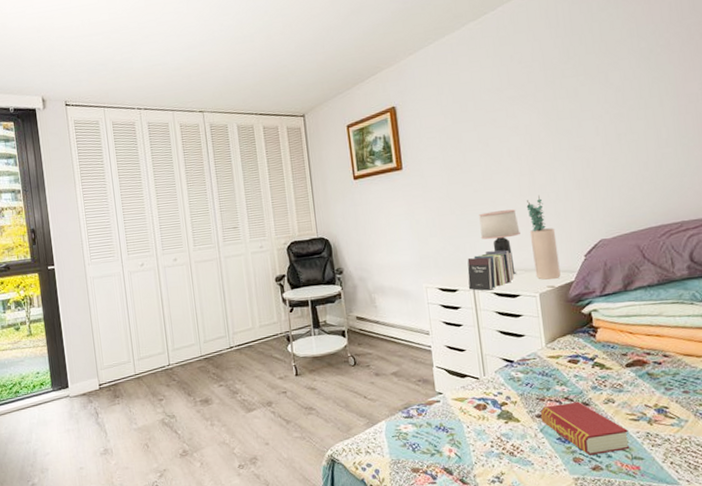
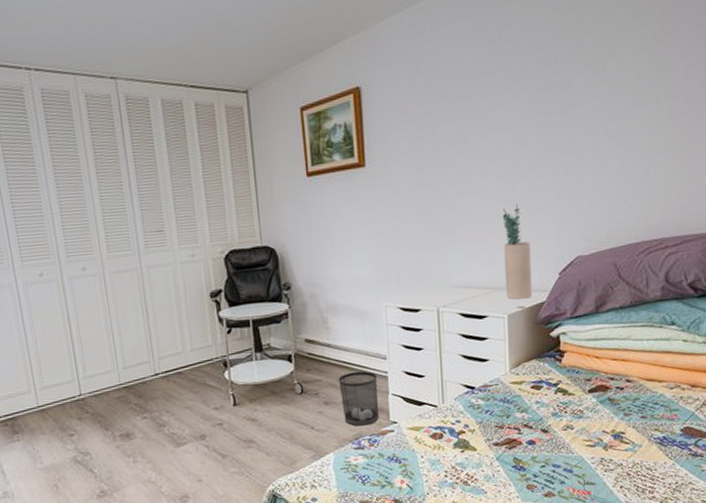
waste bin: none [386,345,425,396] -> present [338,371,379,426]
books: present [467,250,514,291] -> none [432,265,482,311]
table lamp: present [479,209,520,275] -> none [449,219,493,294]
book: present [540,401,630,455] -> none [498,428,584,482]

